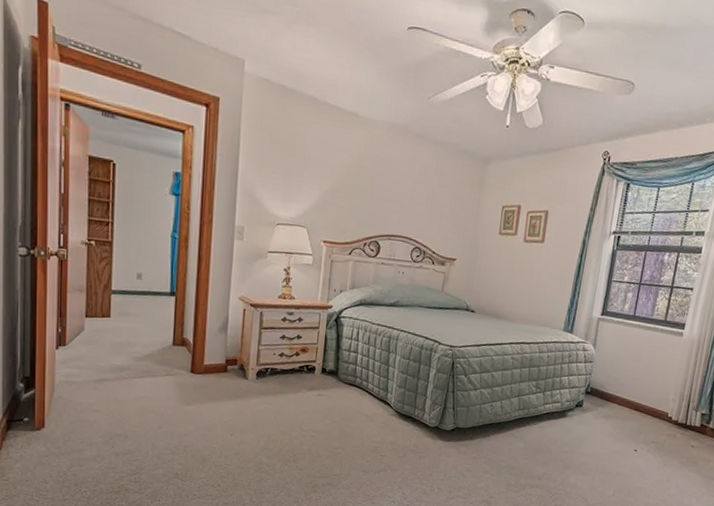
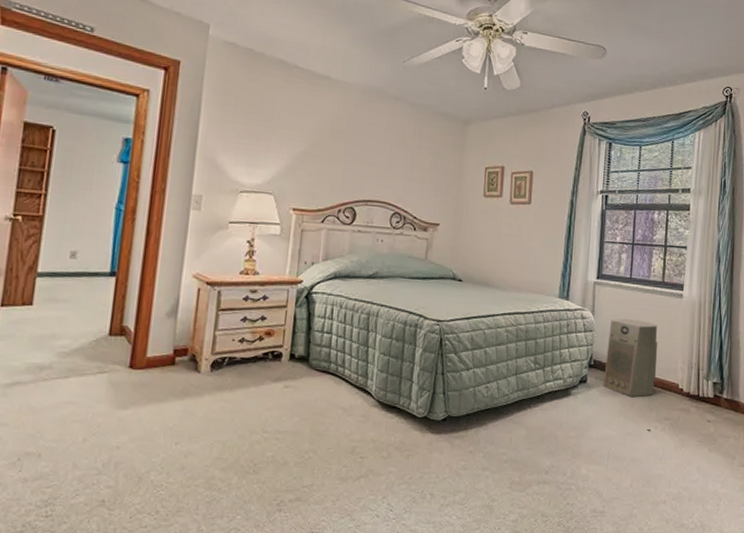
air purifier: none [597,352,655,422] -> present [603,318,658,398]

